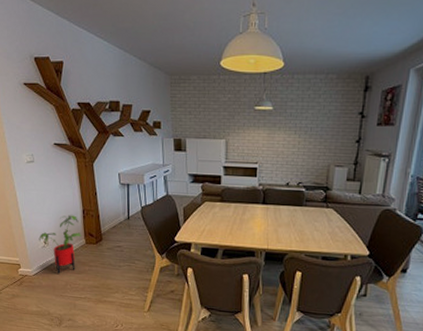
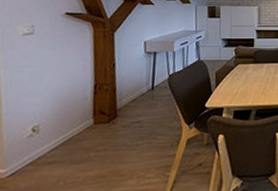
house plant: present [38,215,82,275] -> none [24,92,89,170]

